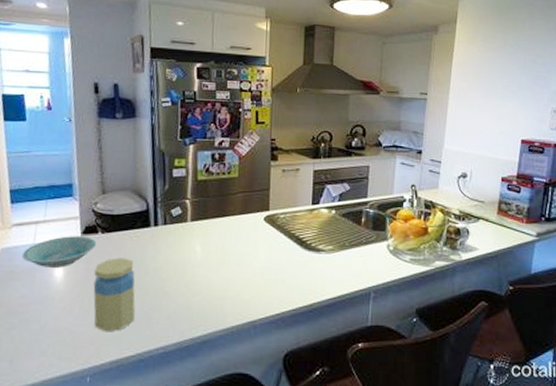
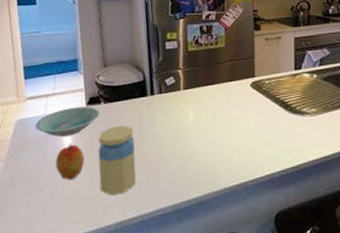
apple: none [45,275,78,315] -> present [55,143,85,180]

